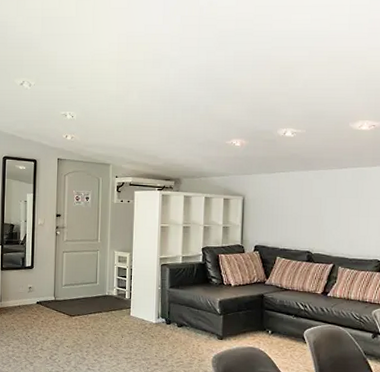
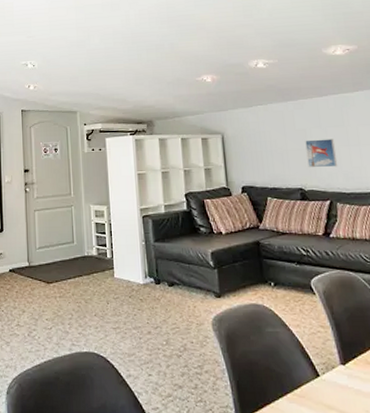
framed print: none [318,208,346,235] -> present [305,139,338,168]

